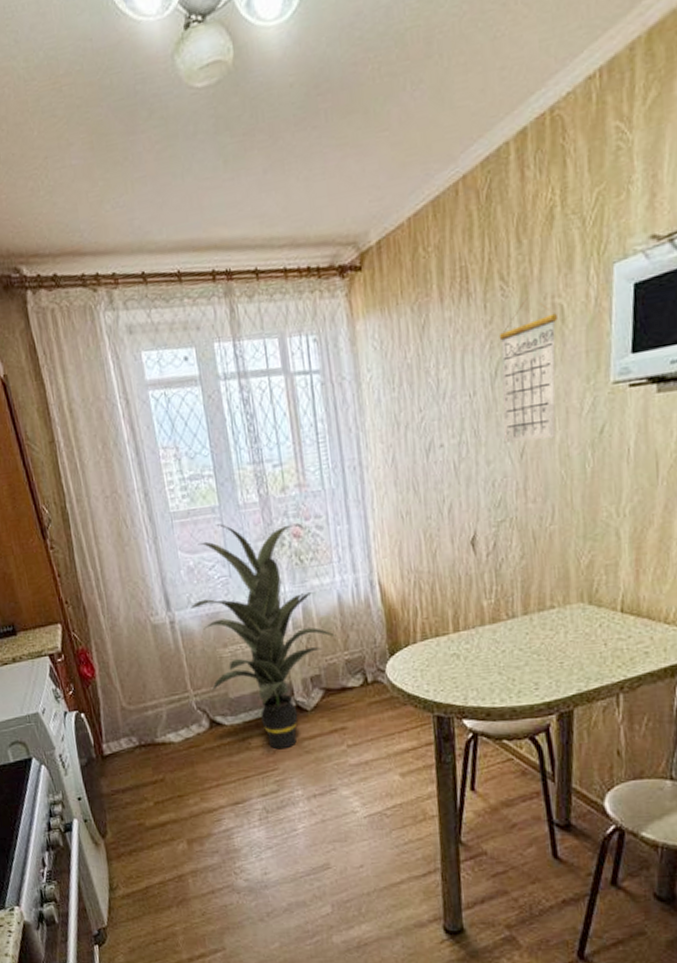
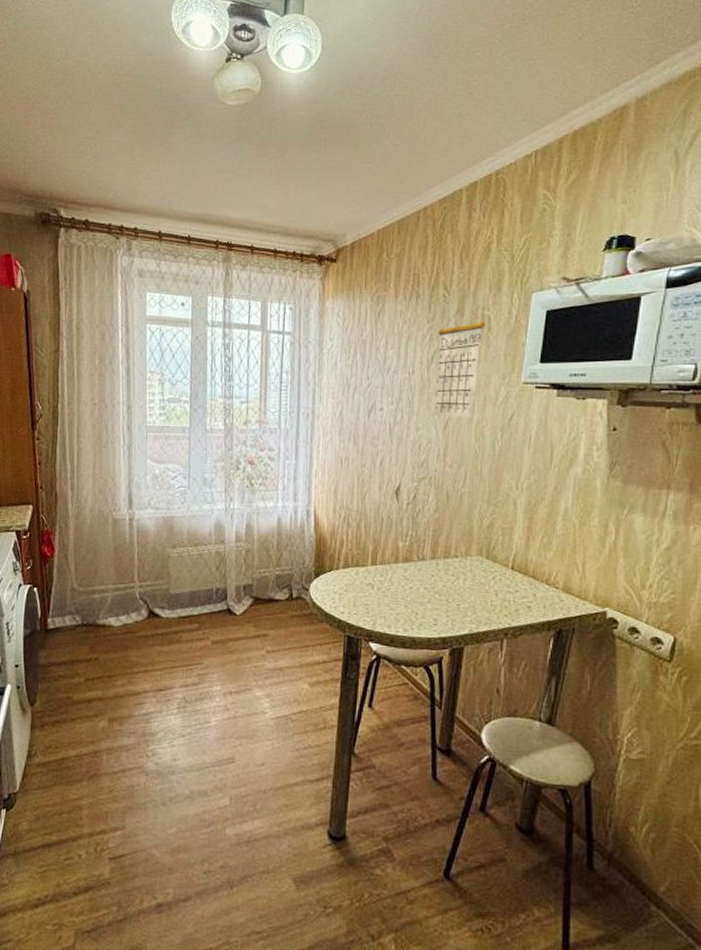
indoor plant: present [191,523,337,750] -> none [150,442,272,646]

